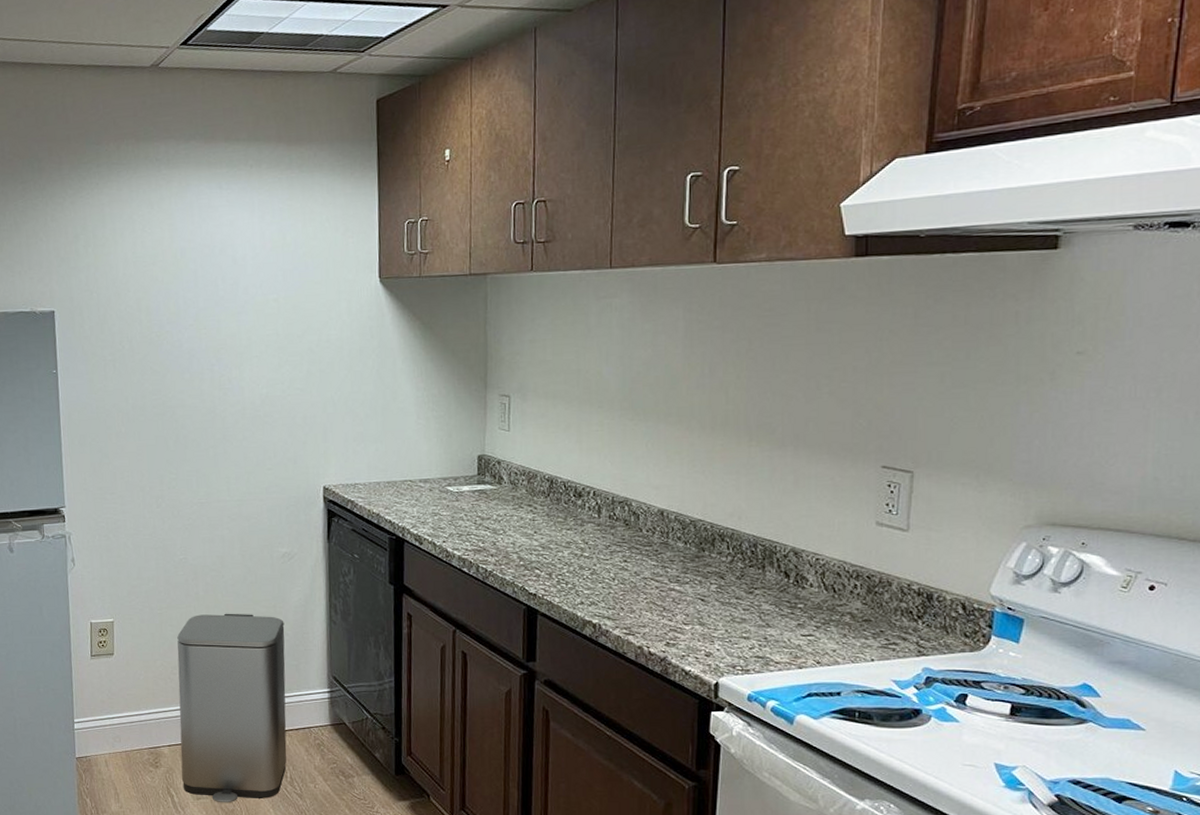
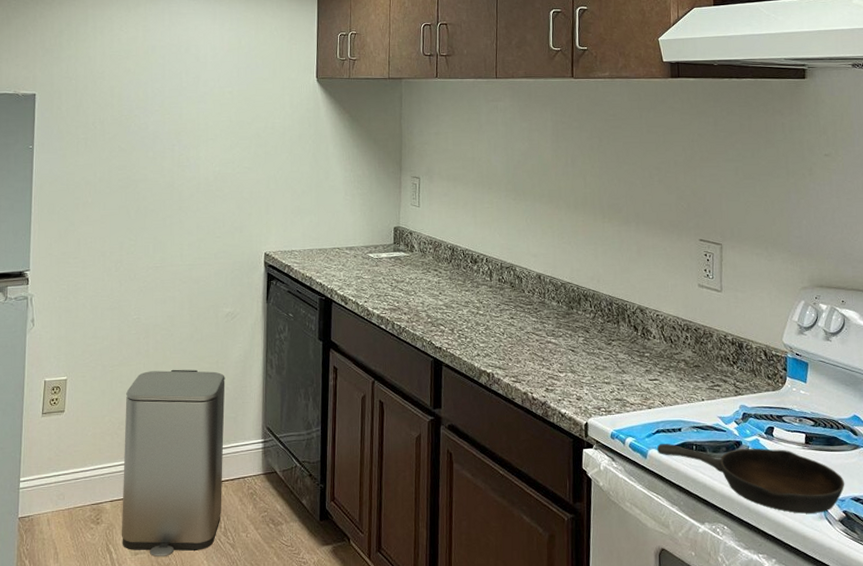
frying pan: none [806,709,1062,795] -> present [656,444,845,514]

